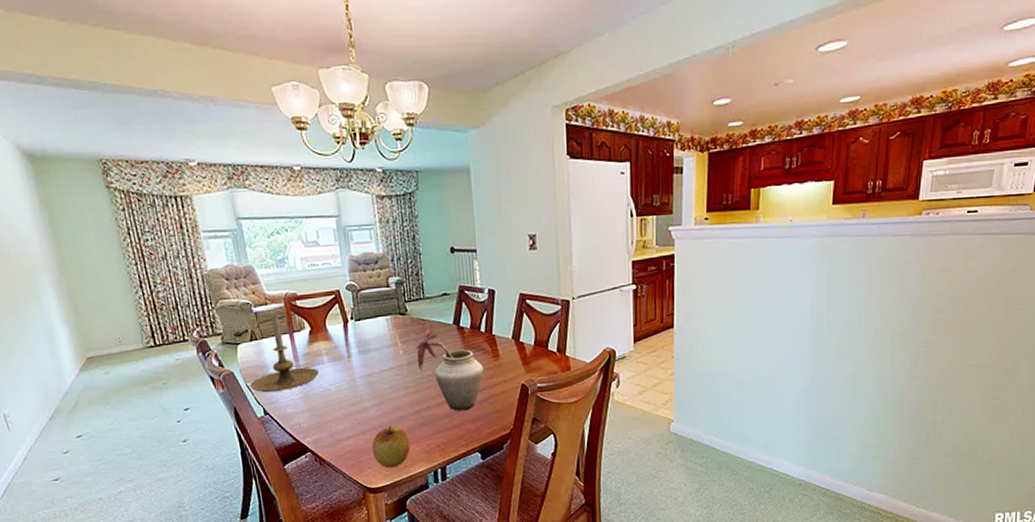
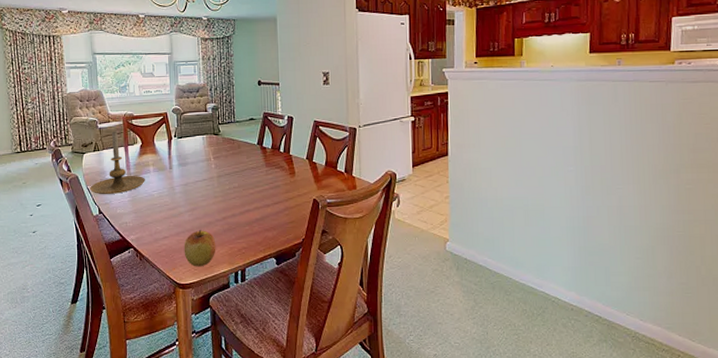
vase: present [416,327,484,411] -> none [225,146,282,220]

